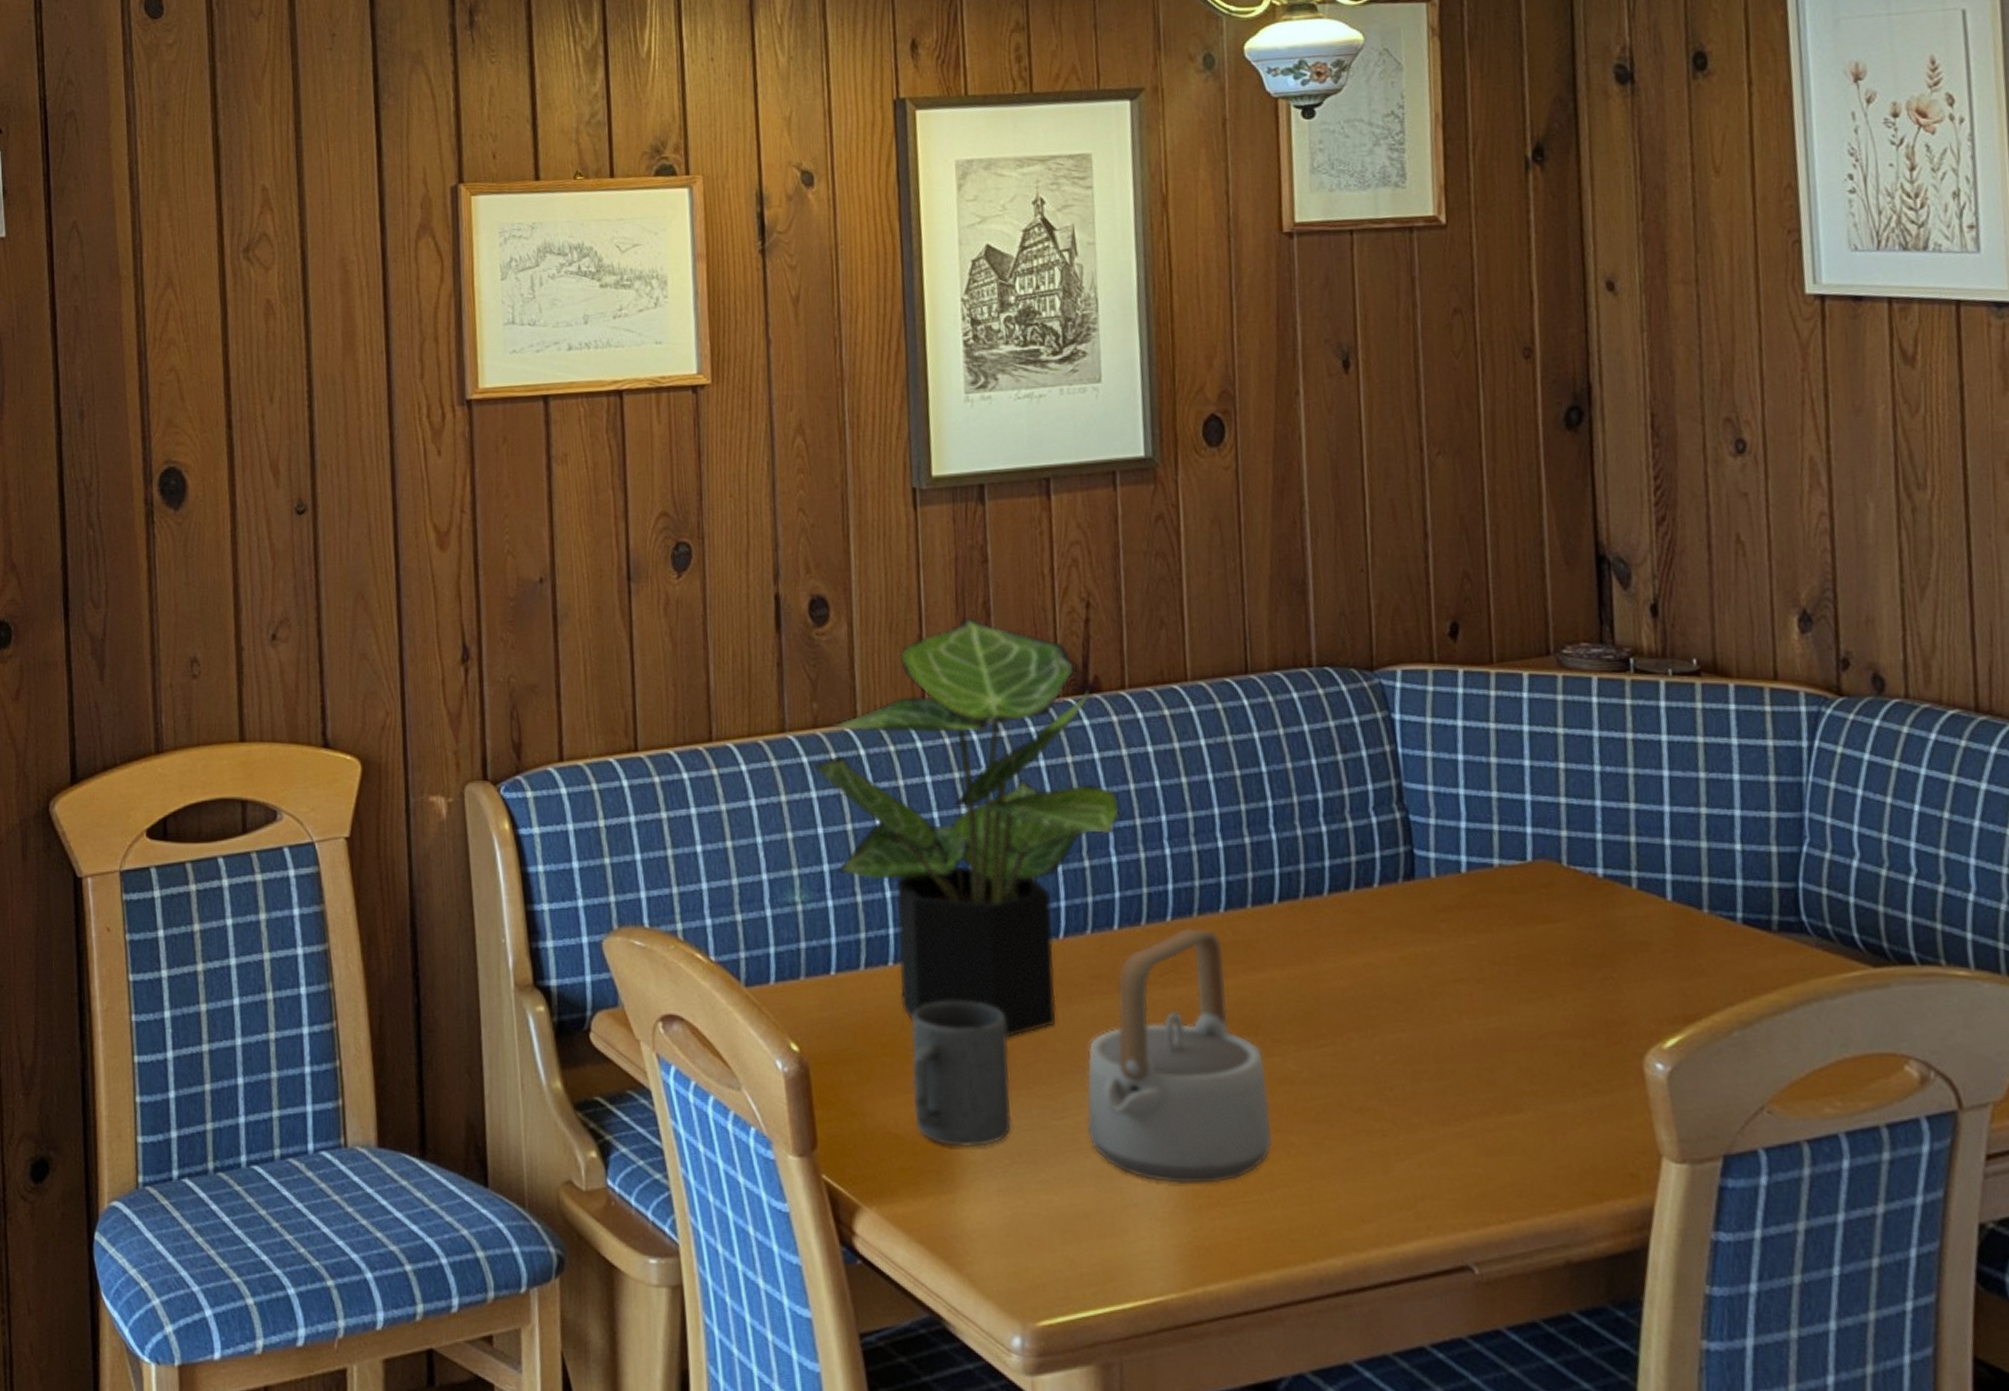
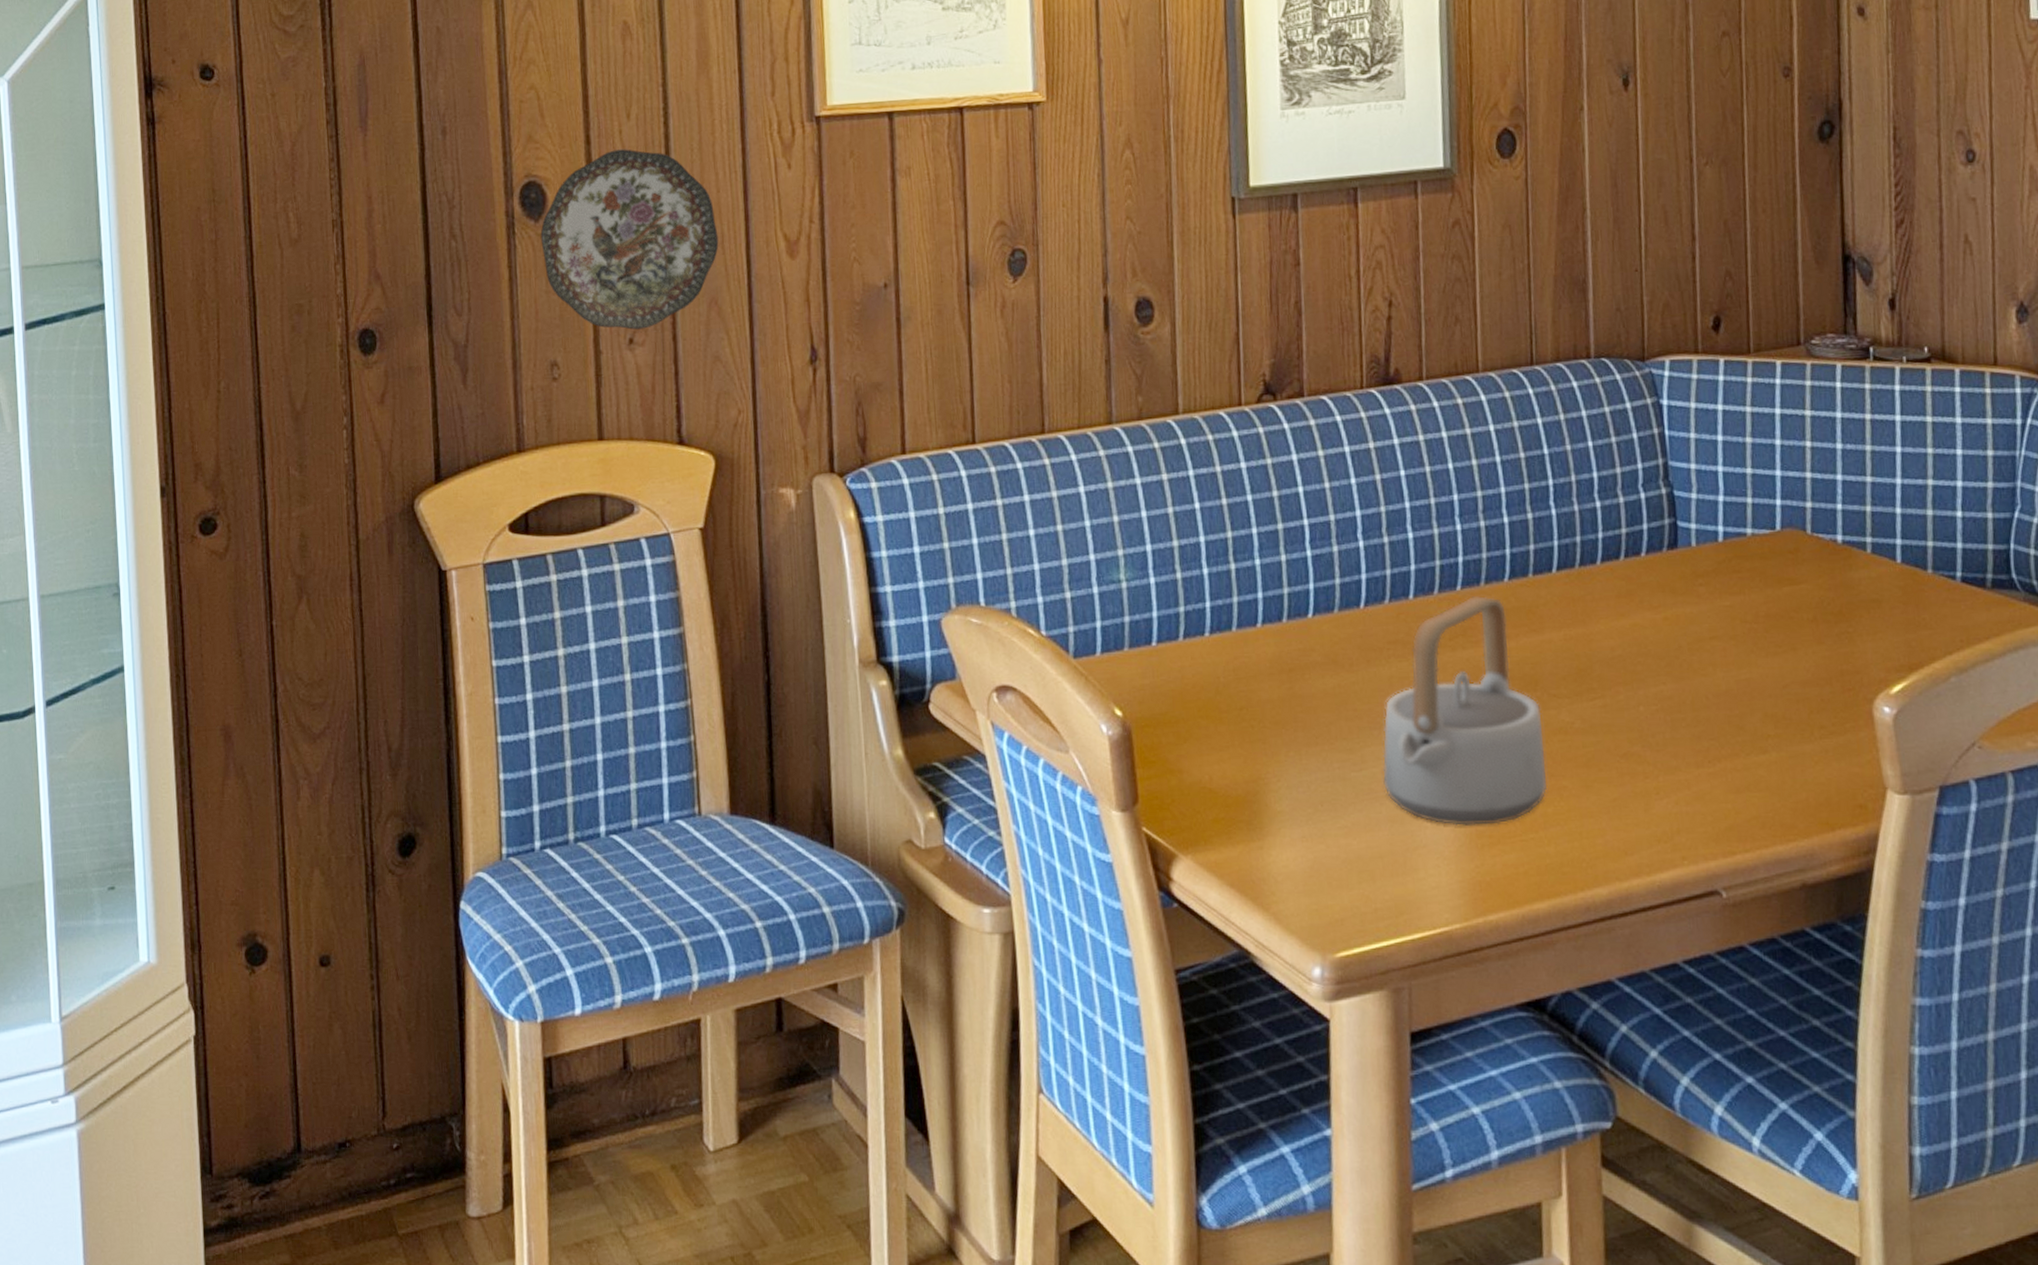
decorative plate: none [180,434,366,625] -> present [540,149,719,330]
potted plant: present [815,617,1124,1037] -> none [1139,316,1420,698]
mug: present [911,1001,1011,1147] -> none [1225,666,1315,798]

